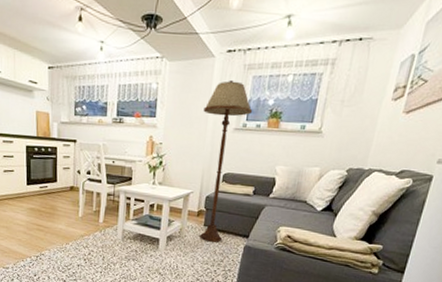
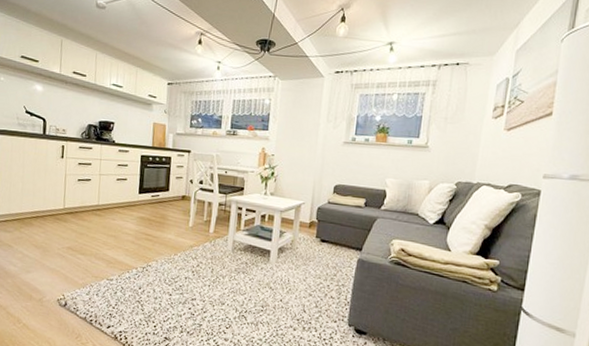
floor lamp: present [200,79,253,242] -> none [312,97,361,255]

